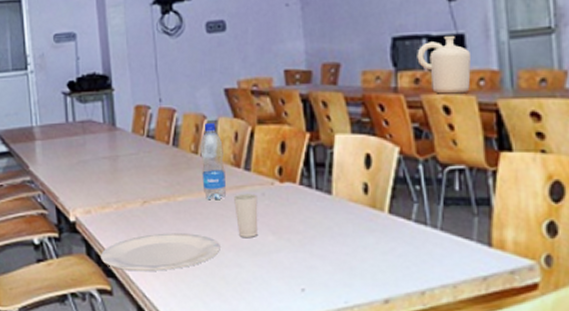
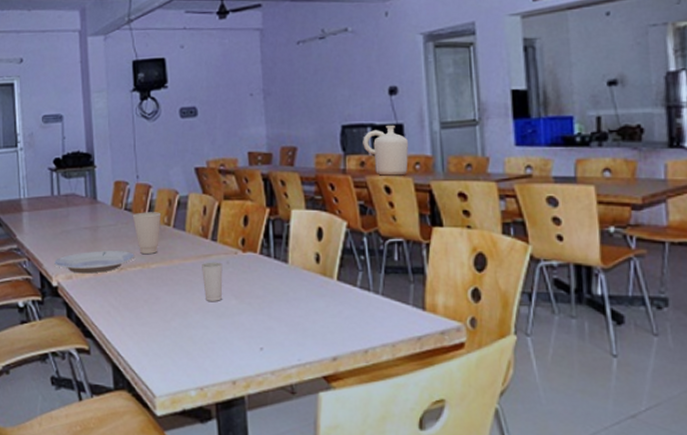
plate: none [70,182,160,208] -> present [53,251,136,274]
plate: present [101,233,220,272] -> none [80,297,189,333]
cup: none [155,139,188,186] -> present [132,212,162,255]
bottle: present [200,122,227,200] -> none [172,197,196,268]

